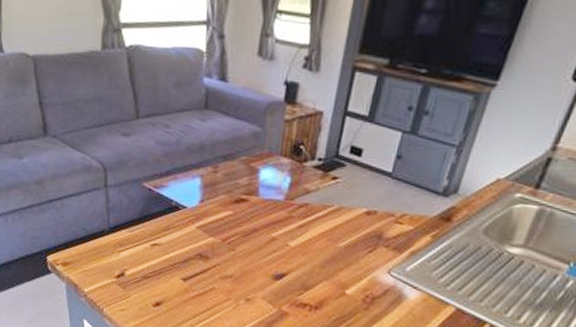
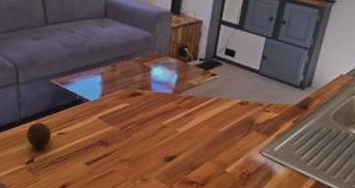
fruit: none [116,231,145,260] -> present [26,122,52,148]

